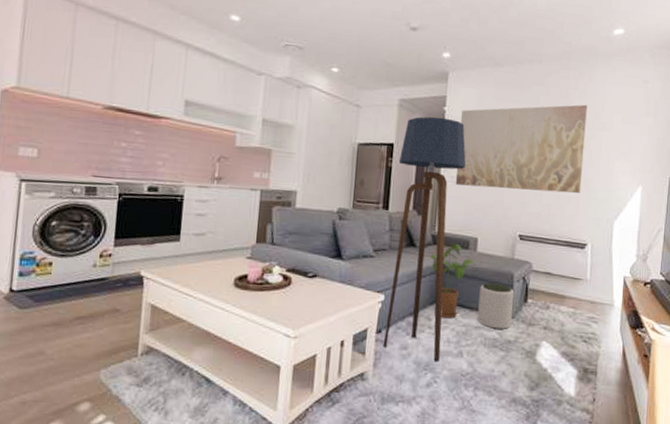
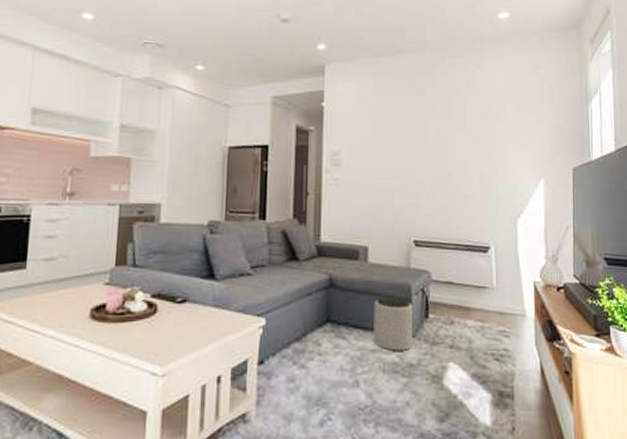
floor lamp: present [383,116,466,362] -> none [266,113,350,395]
house plant: present [430,243,476,319] -> none [316,254,367,342]
wall art: present [455,104,587,194] -> none [339,93,479,191]

